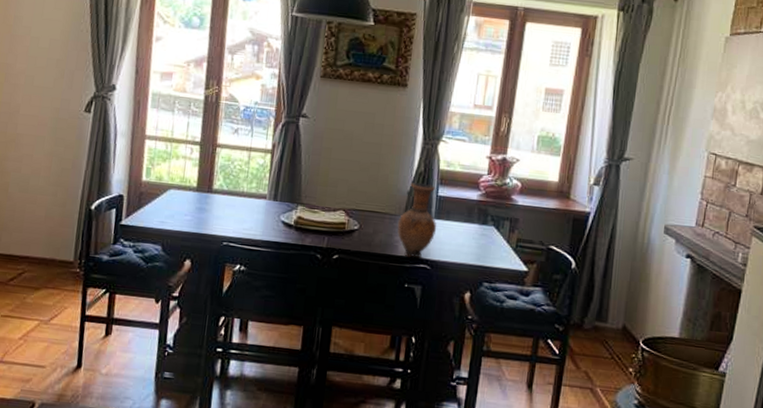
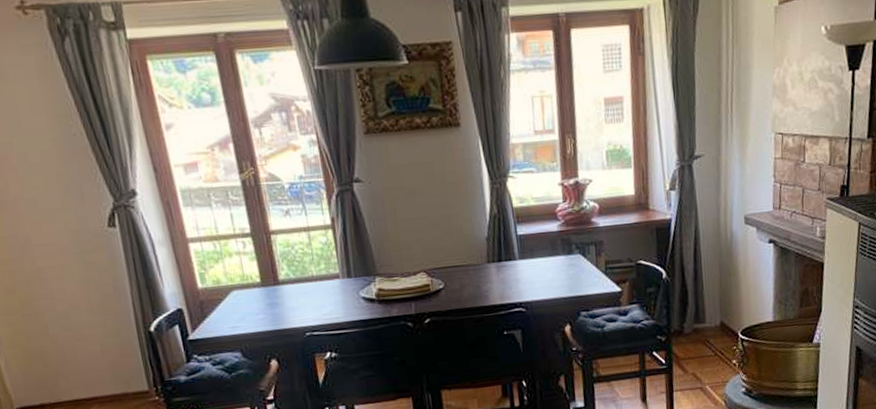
vase: present [397,182,437,259] -> none [482,225,524,304]

